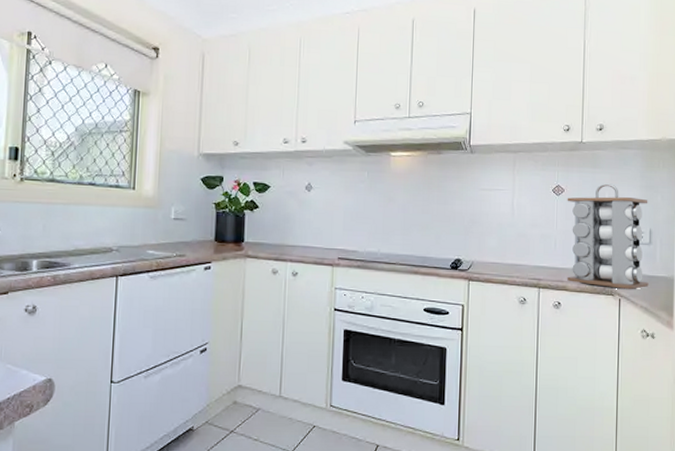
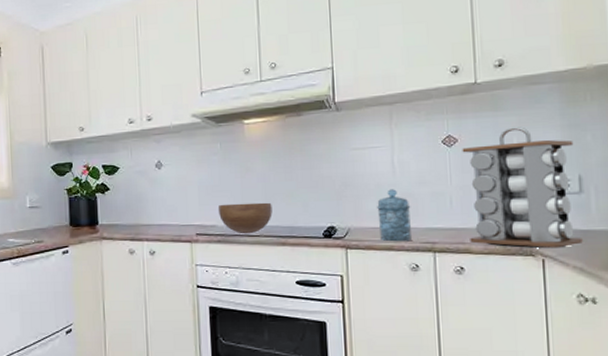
bowl: none [360,231,409,262] -> present [217,202,273,234]
canister: none [496,229,524,277] -> present [376,189,413,242]

